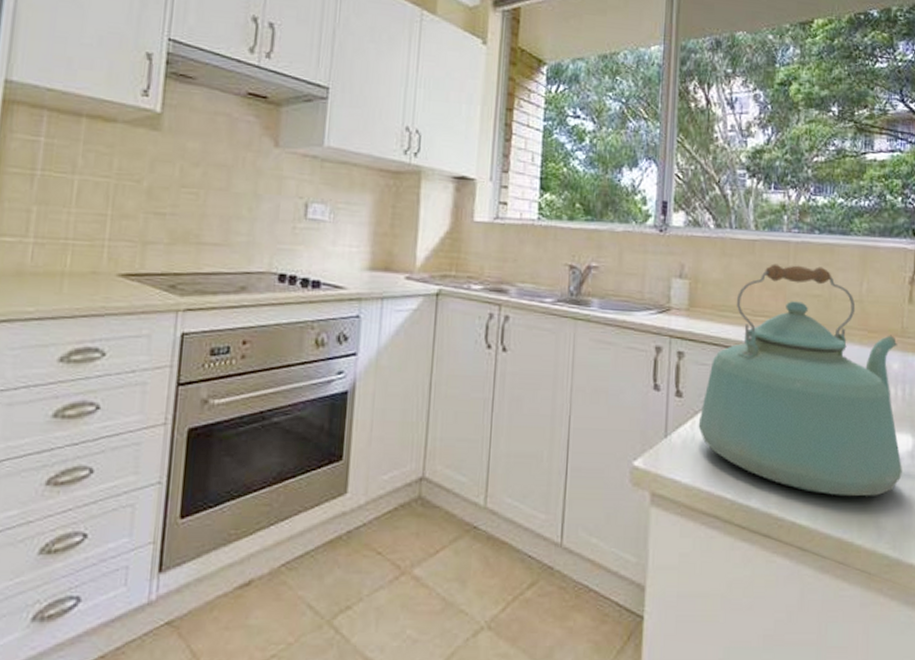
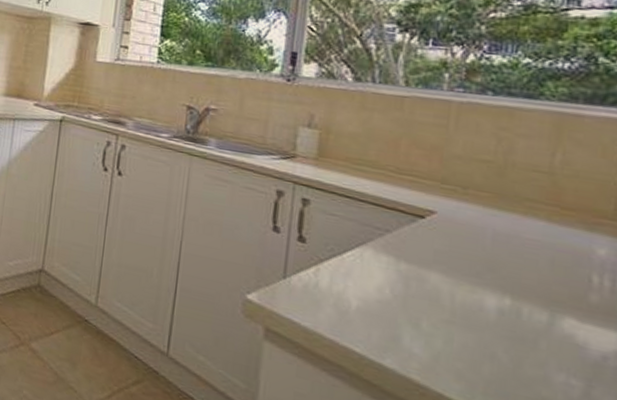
kettle: present [698,263,902,497] -> none [323,122,607,392]

